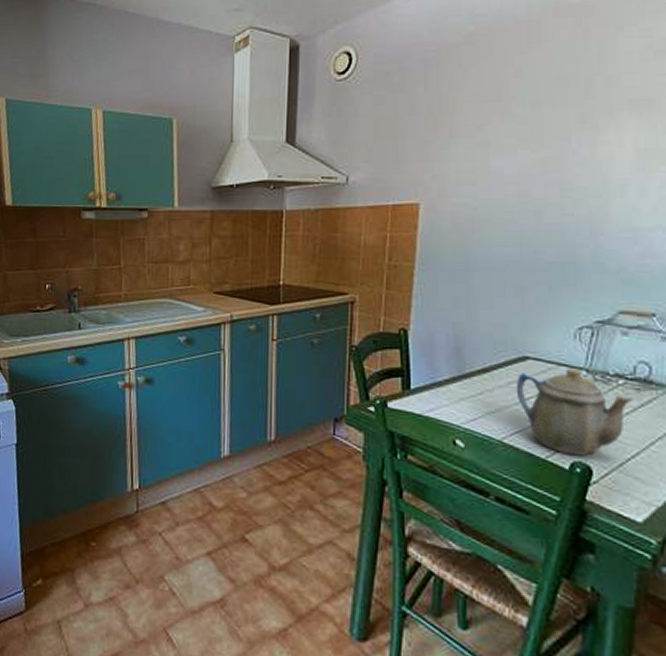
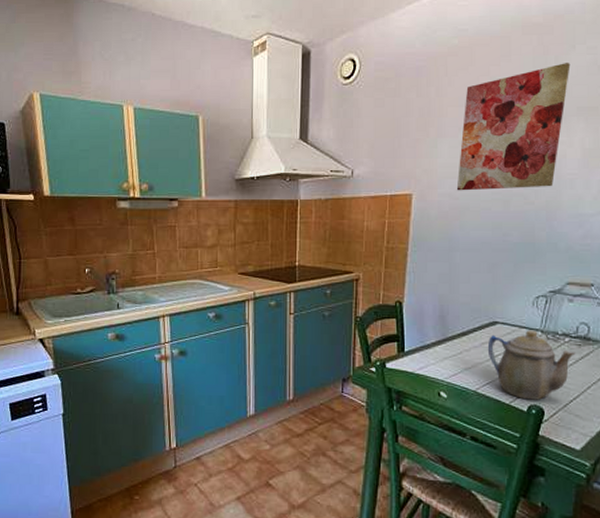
wall art: none [474,48,618,200] -> present [456,63,571,191]

